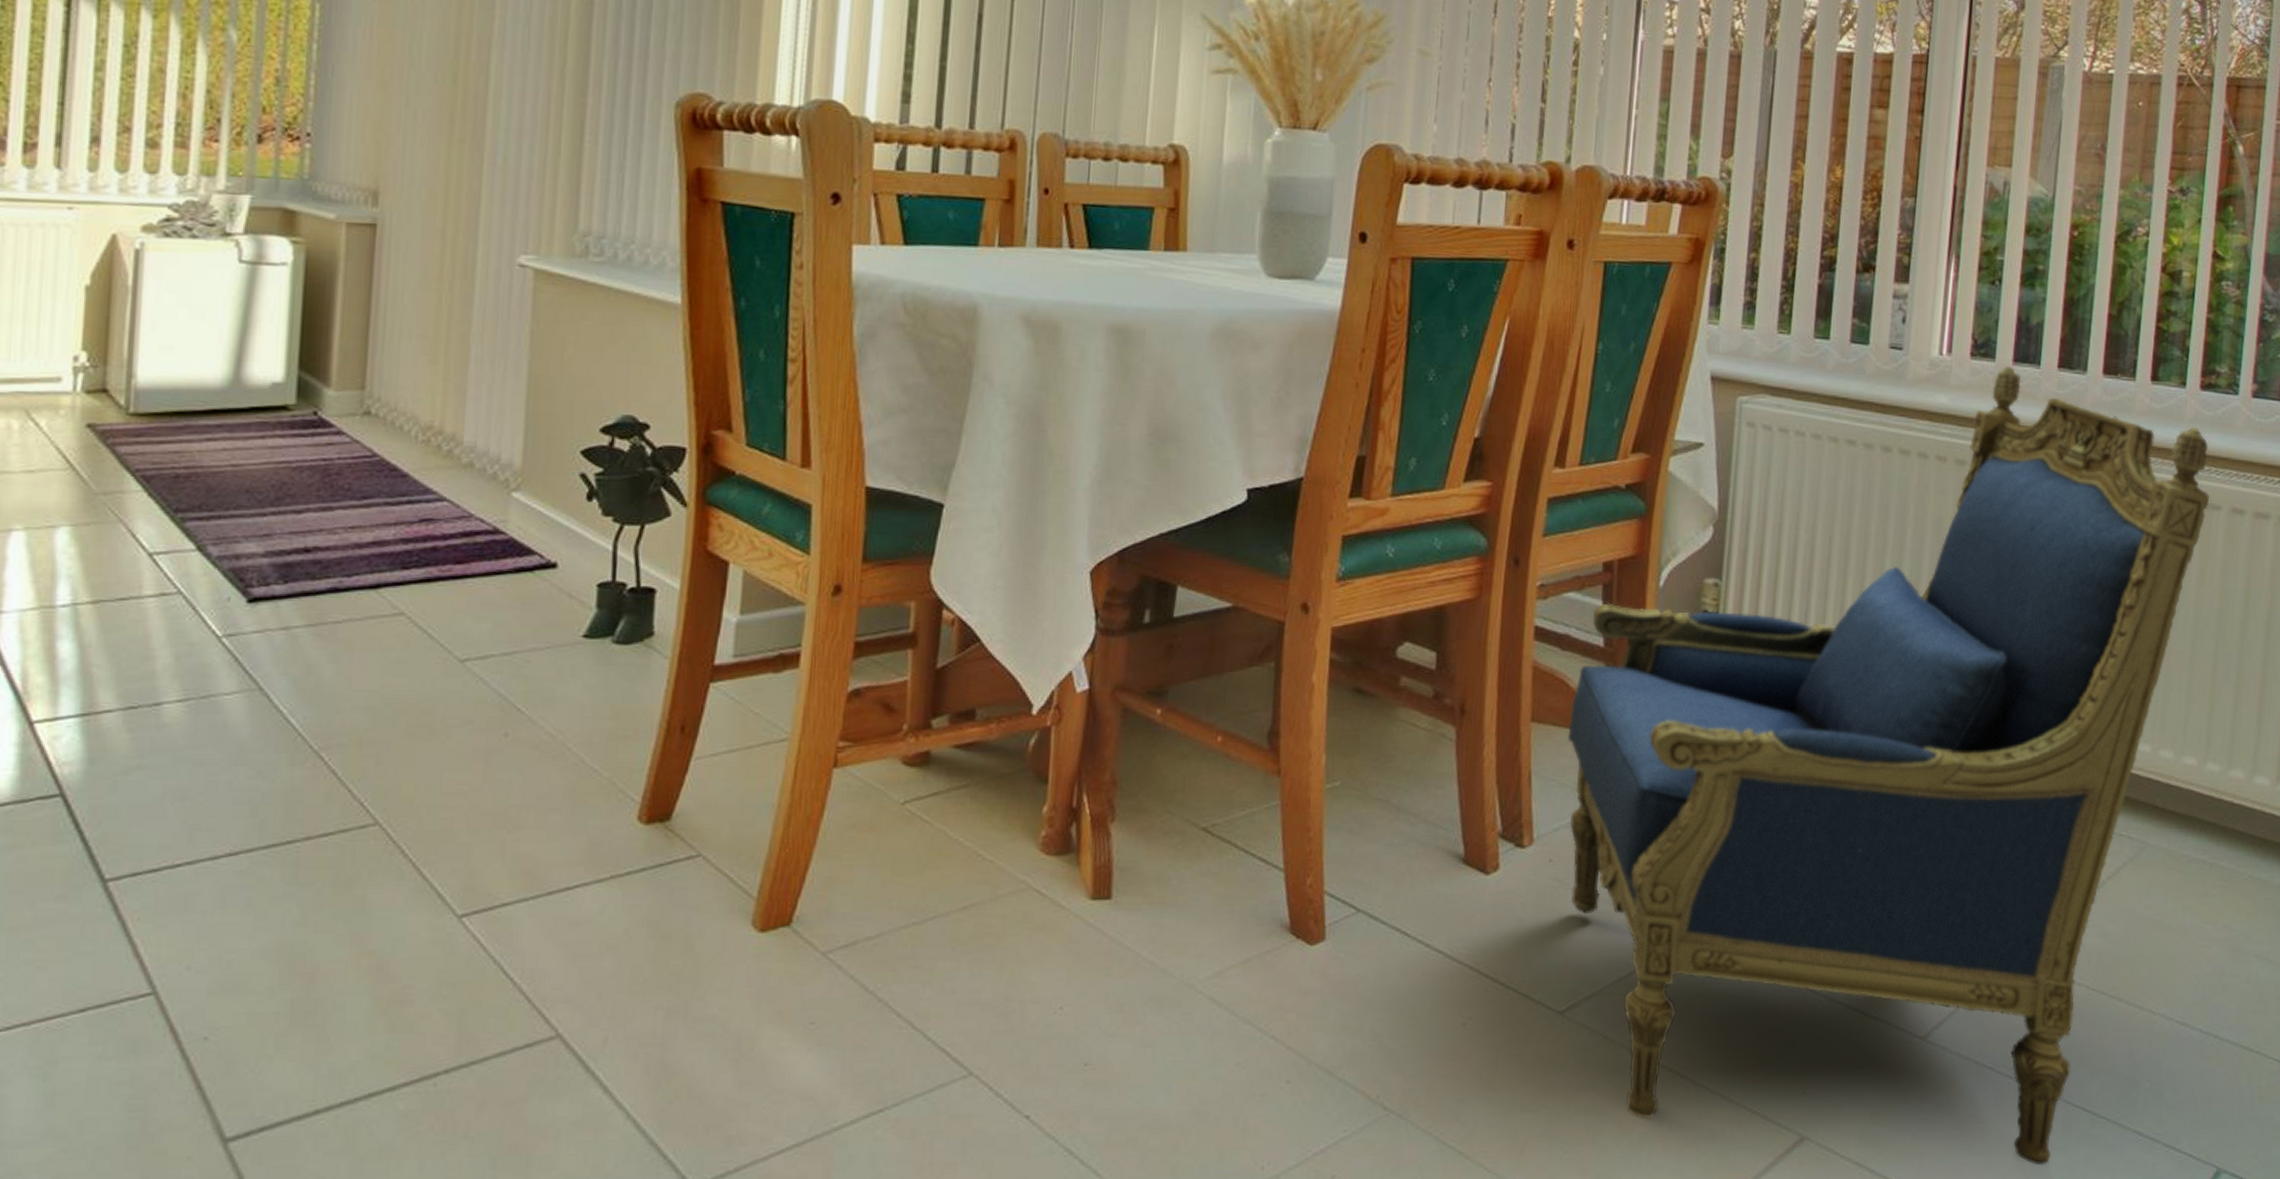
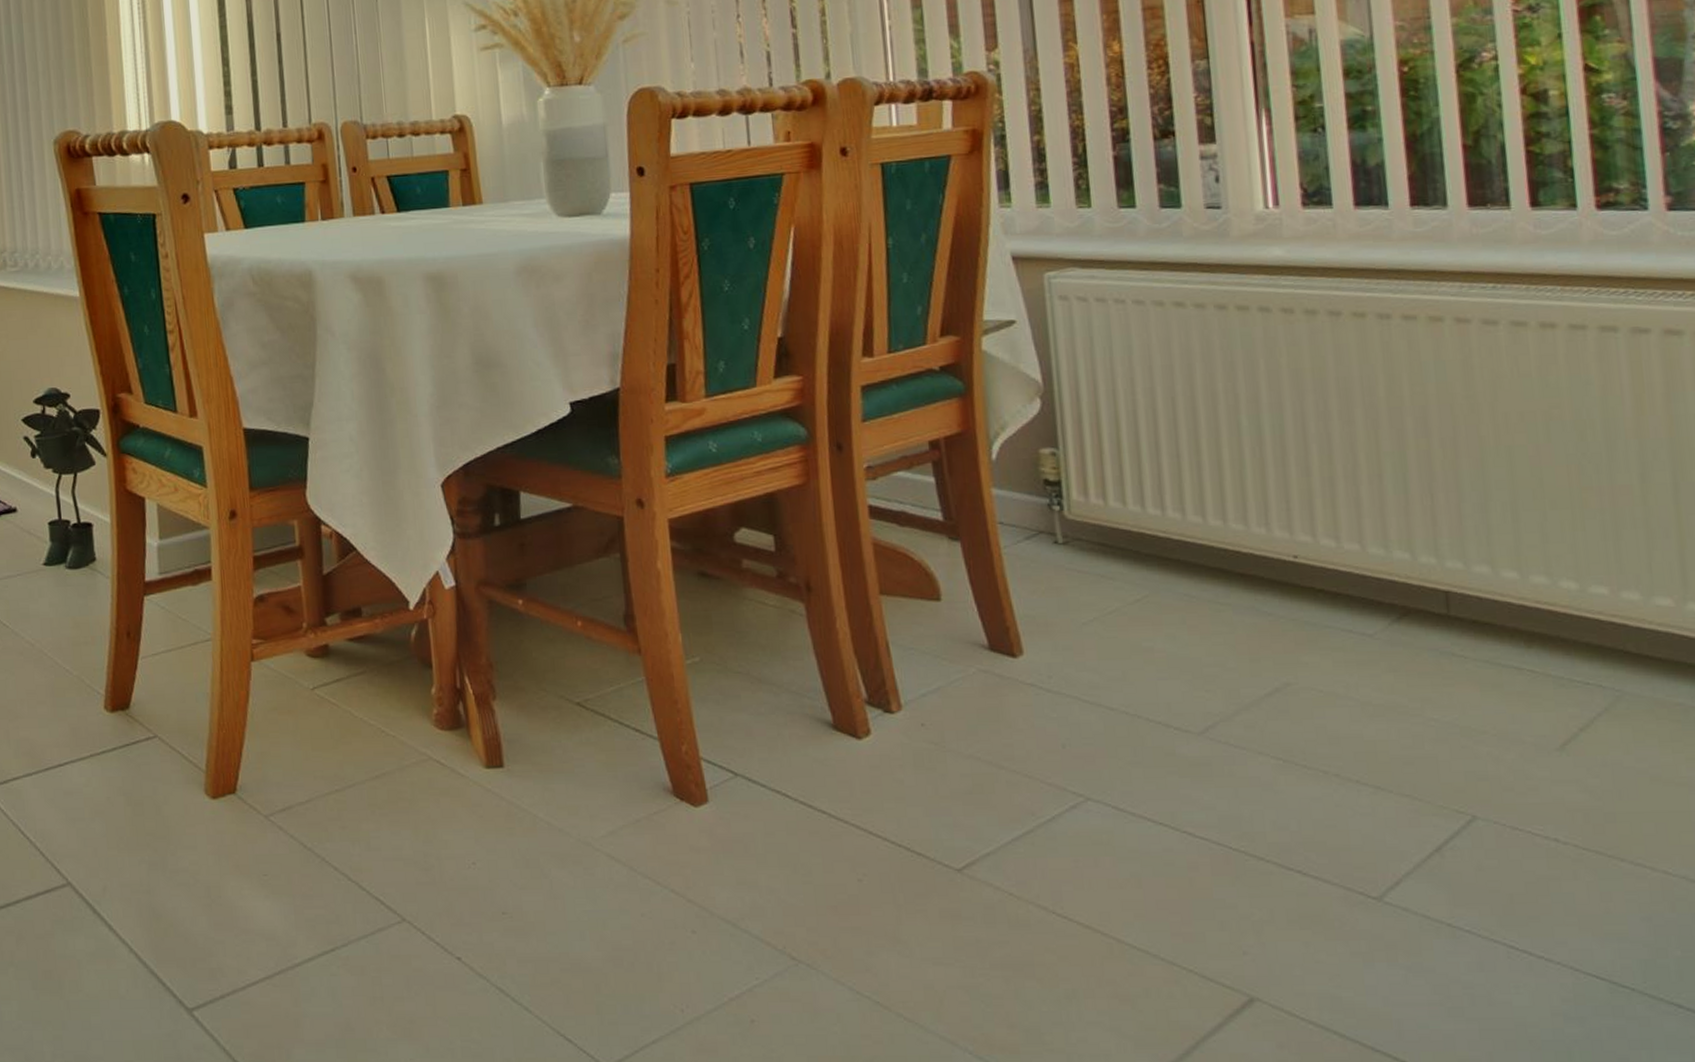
armchair: present [1567,366,2209,1166] -> none [919,211,1633,1037]

